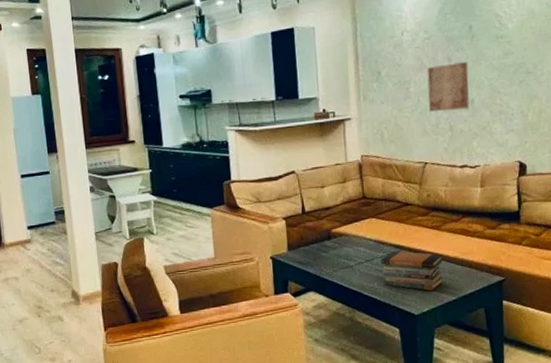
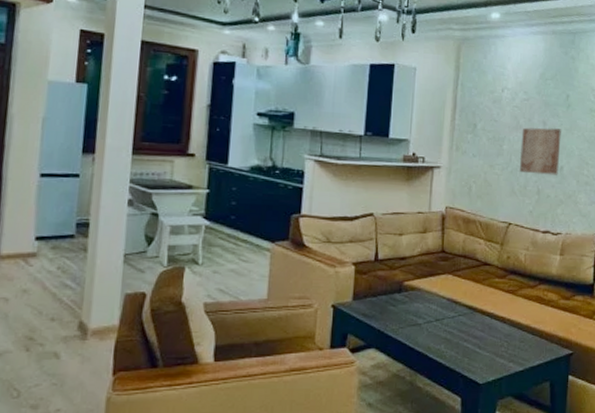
book stack: present [381,251,444,291] -> none [450,312,516,359]

